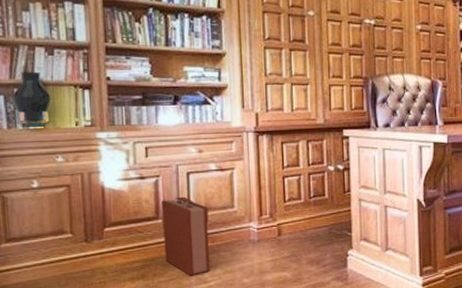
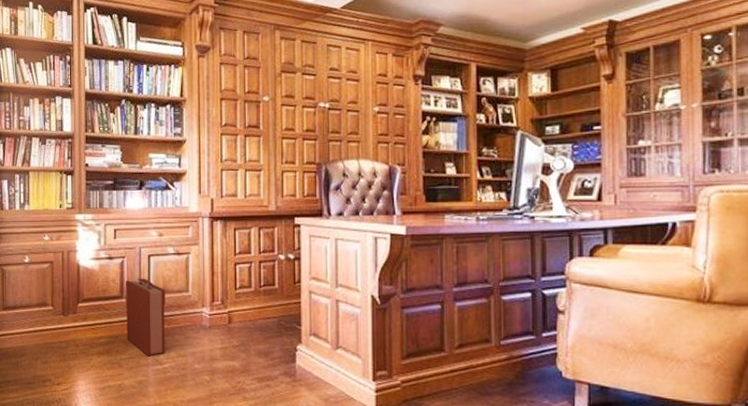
vase: present [12,71,52,127] -> none [13,159,43,208]

